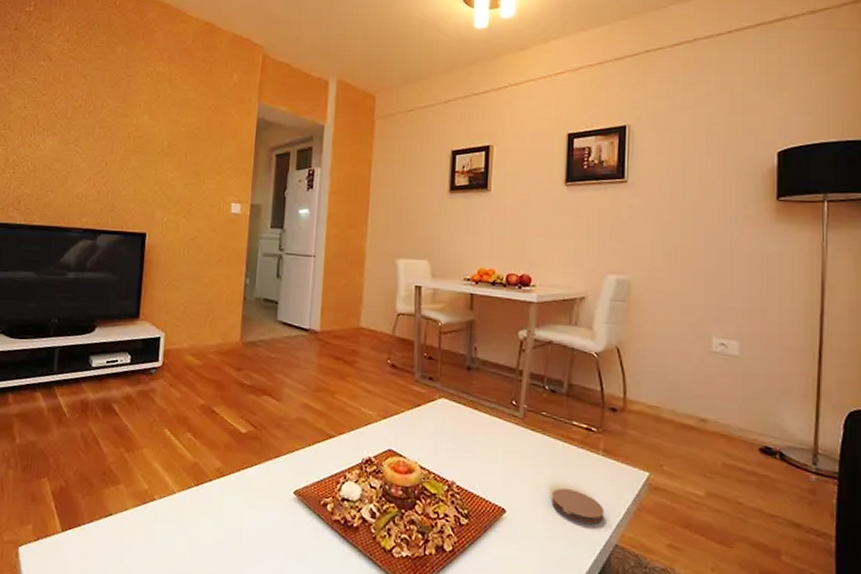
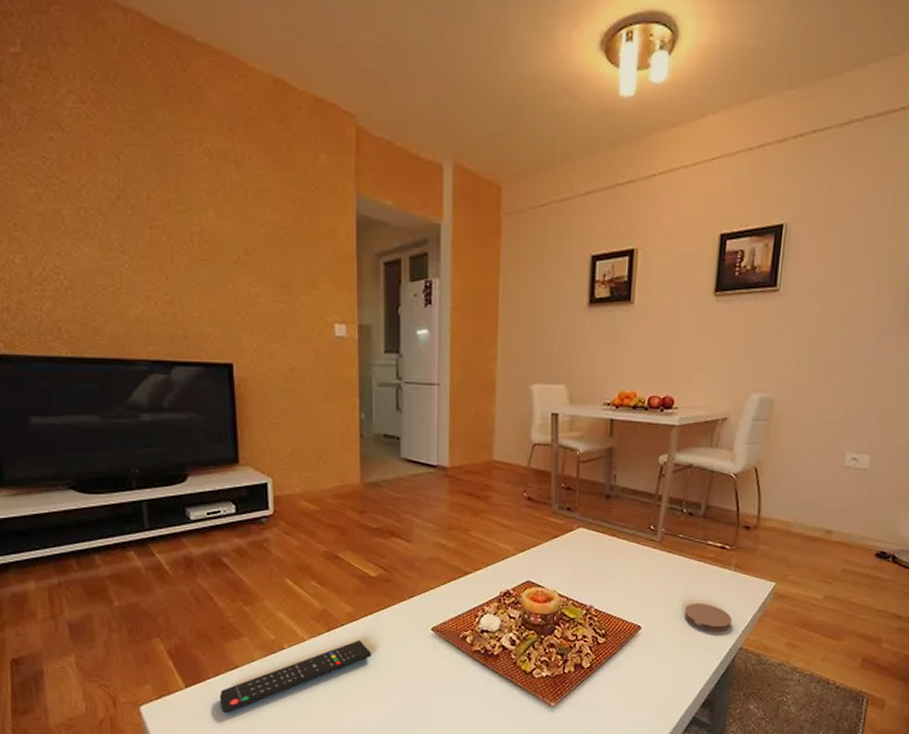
remote control: none [89,498,235,564] -> present [219,640,371,714]

